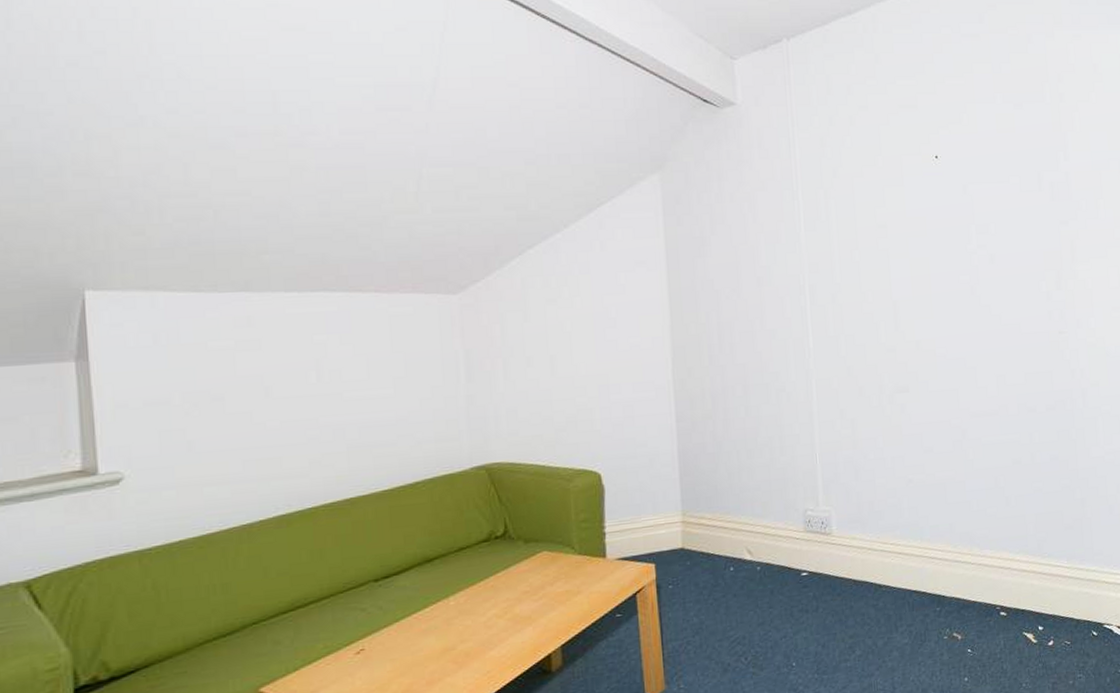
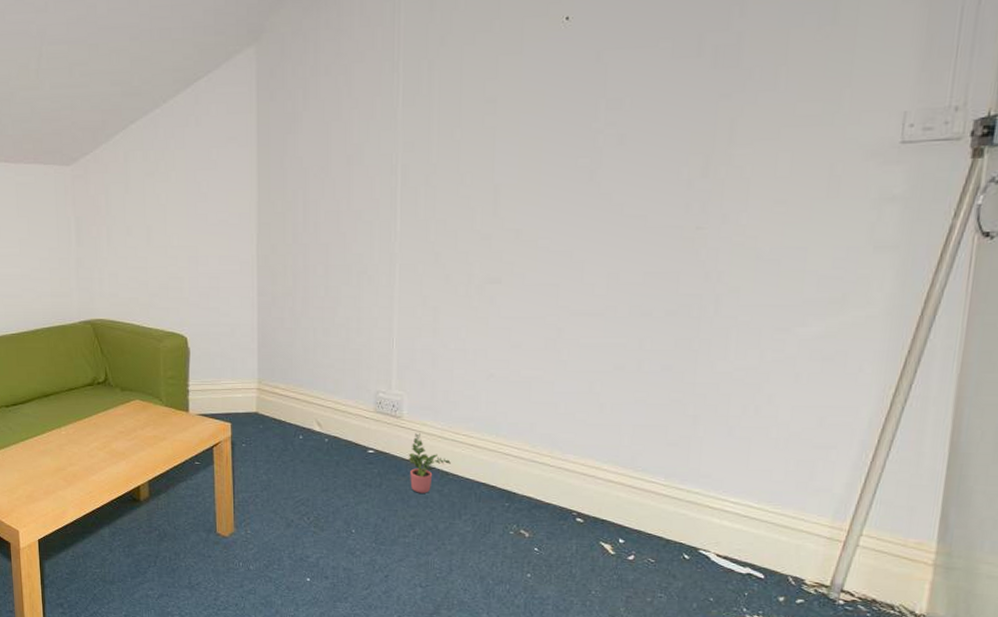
potted plant: none [841,548,882,612] -> present [408,433,451,493]

